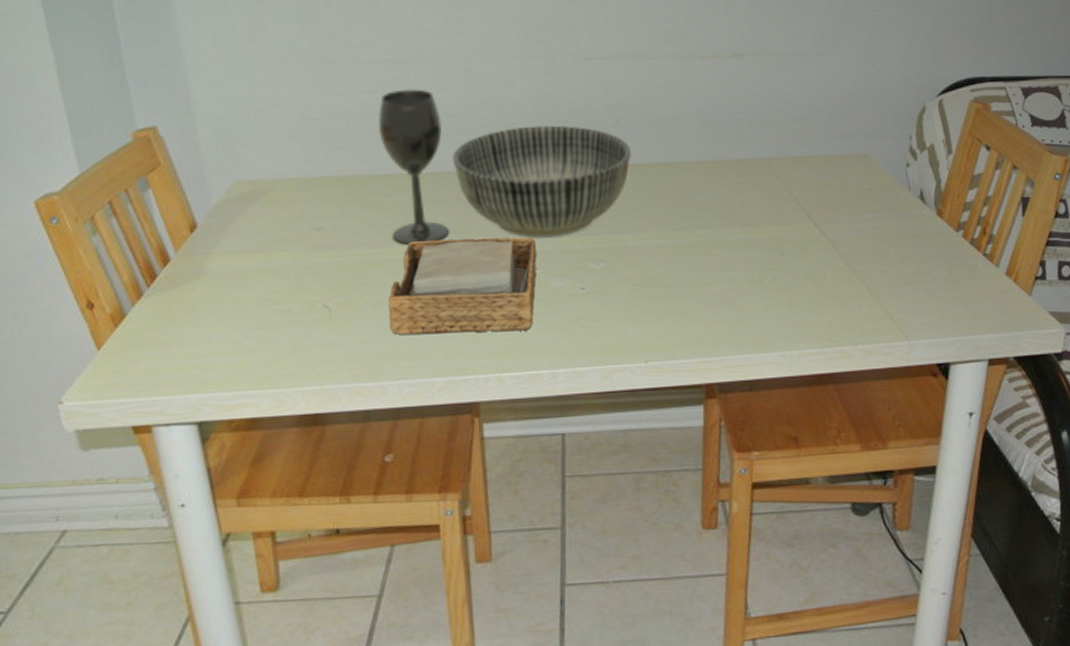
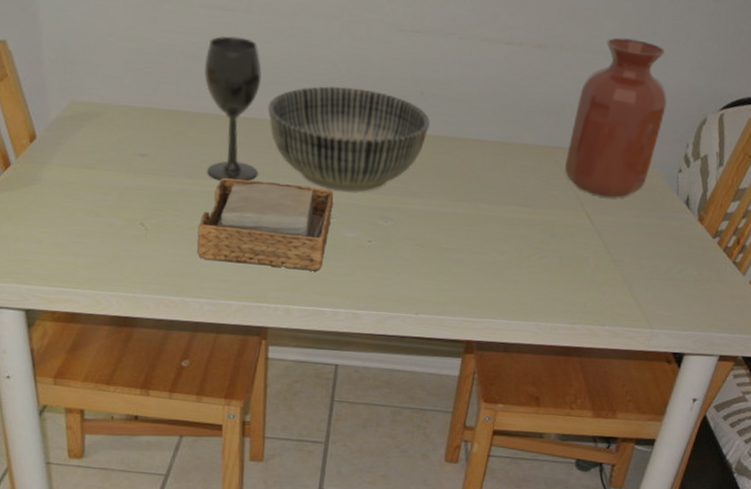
vase: none [783,35,881,205] -> present [564,37,667,198]

